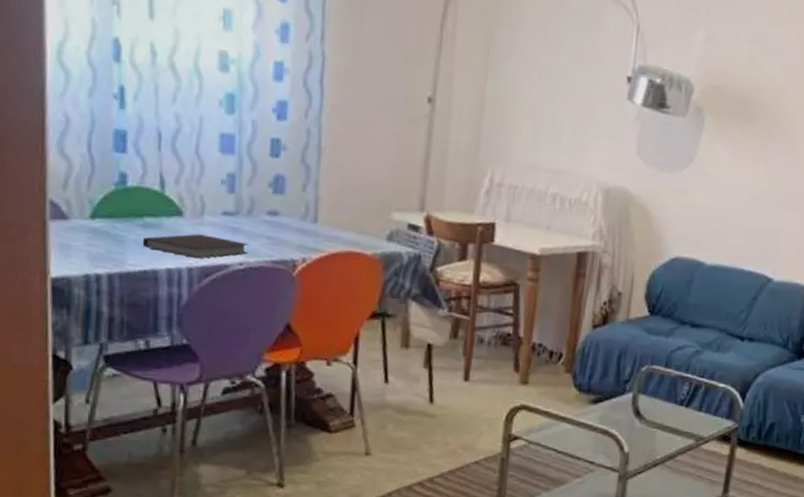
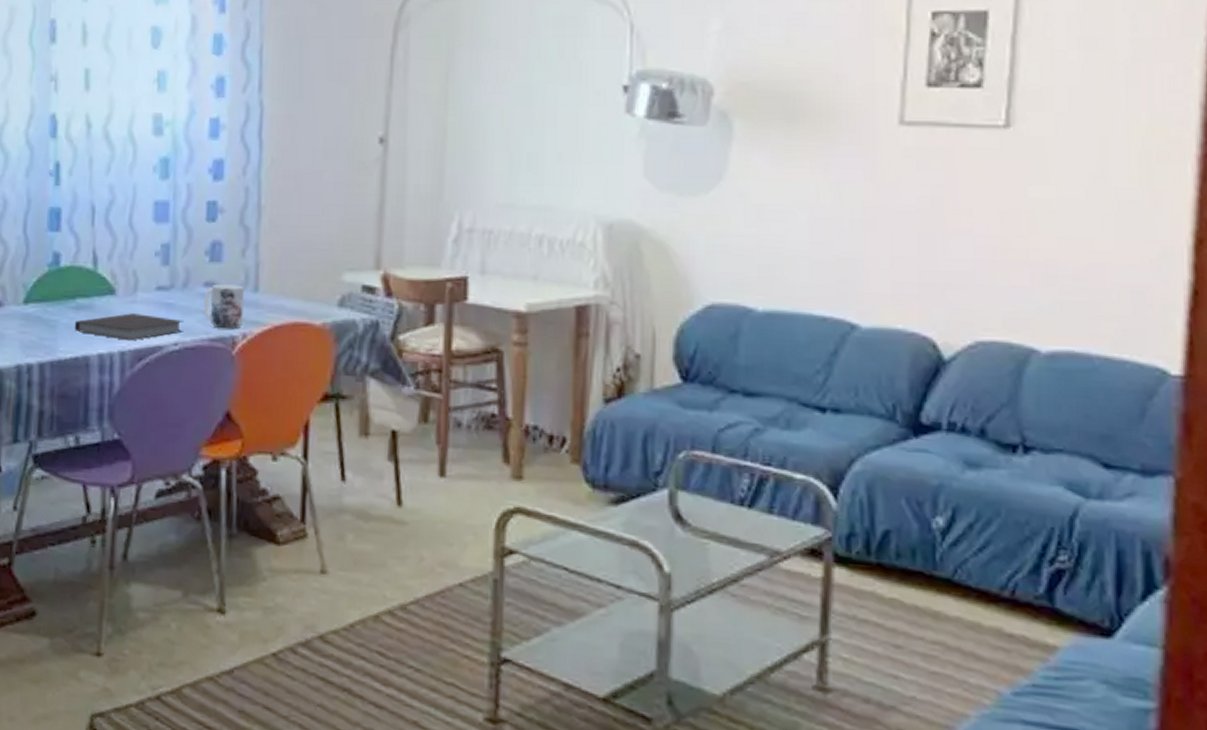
mug: none [267,213,305,254] -> present [203,284,244,329]

